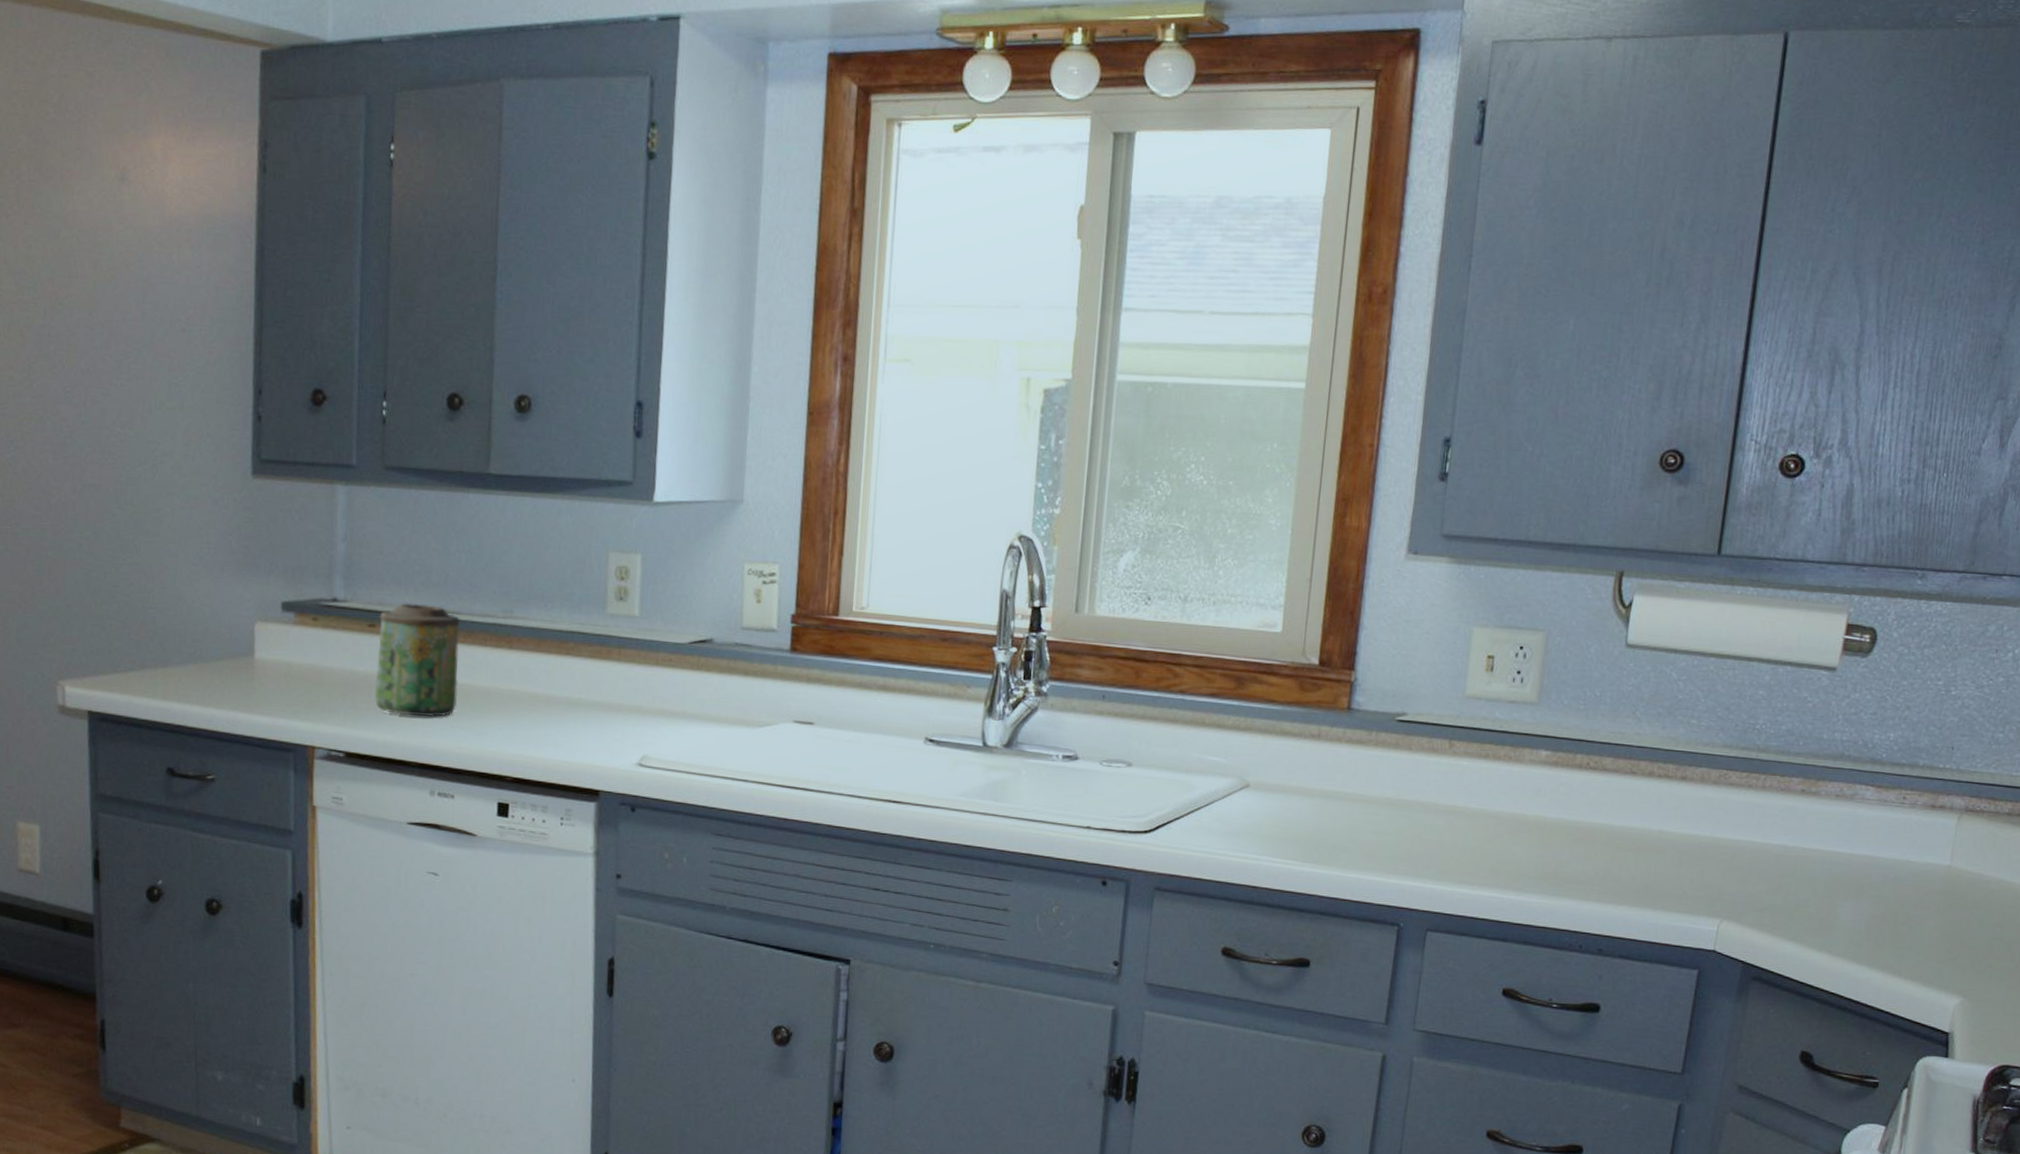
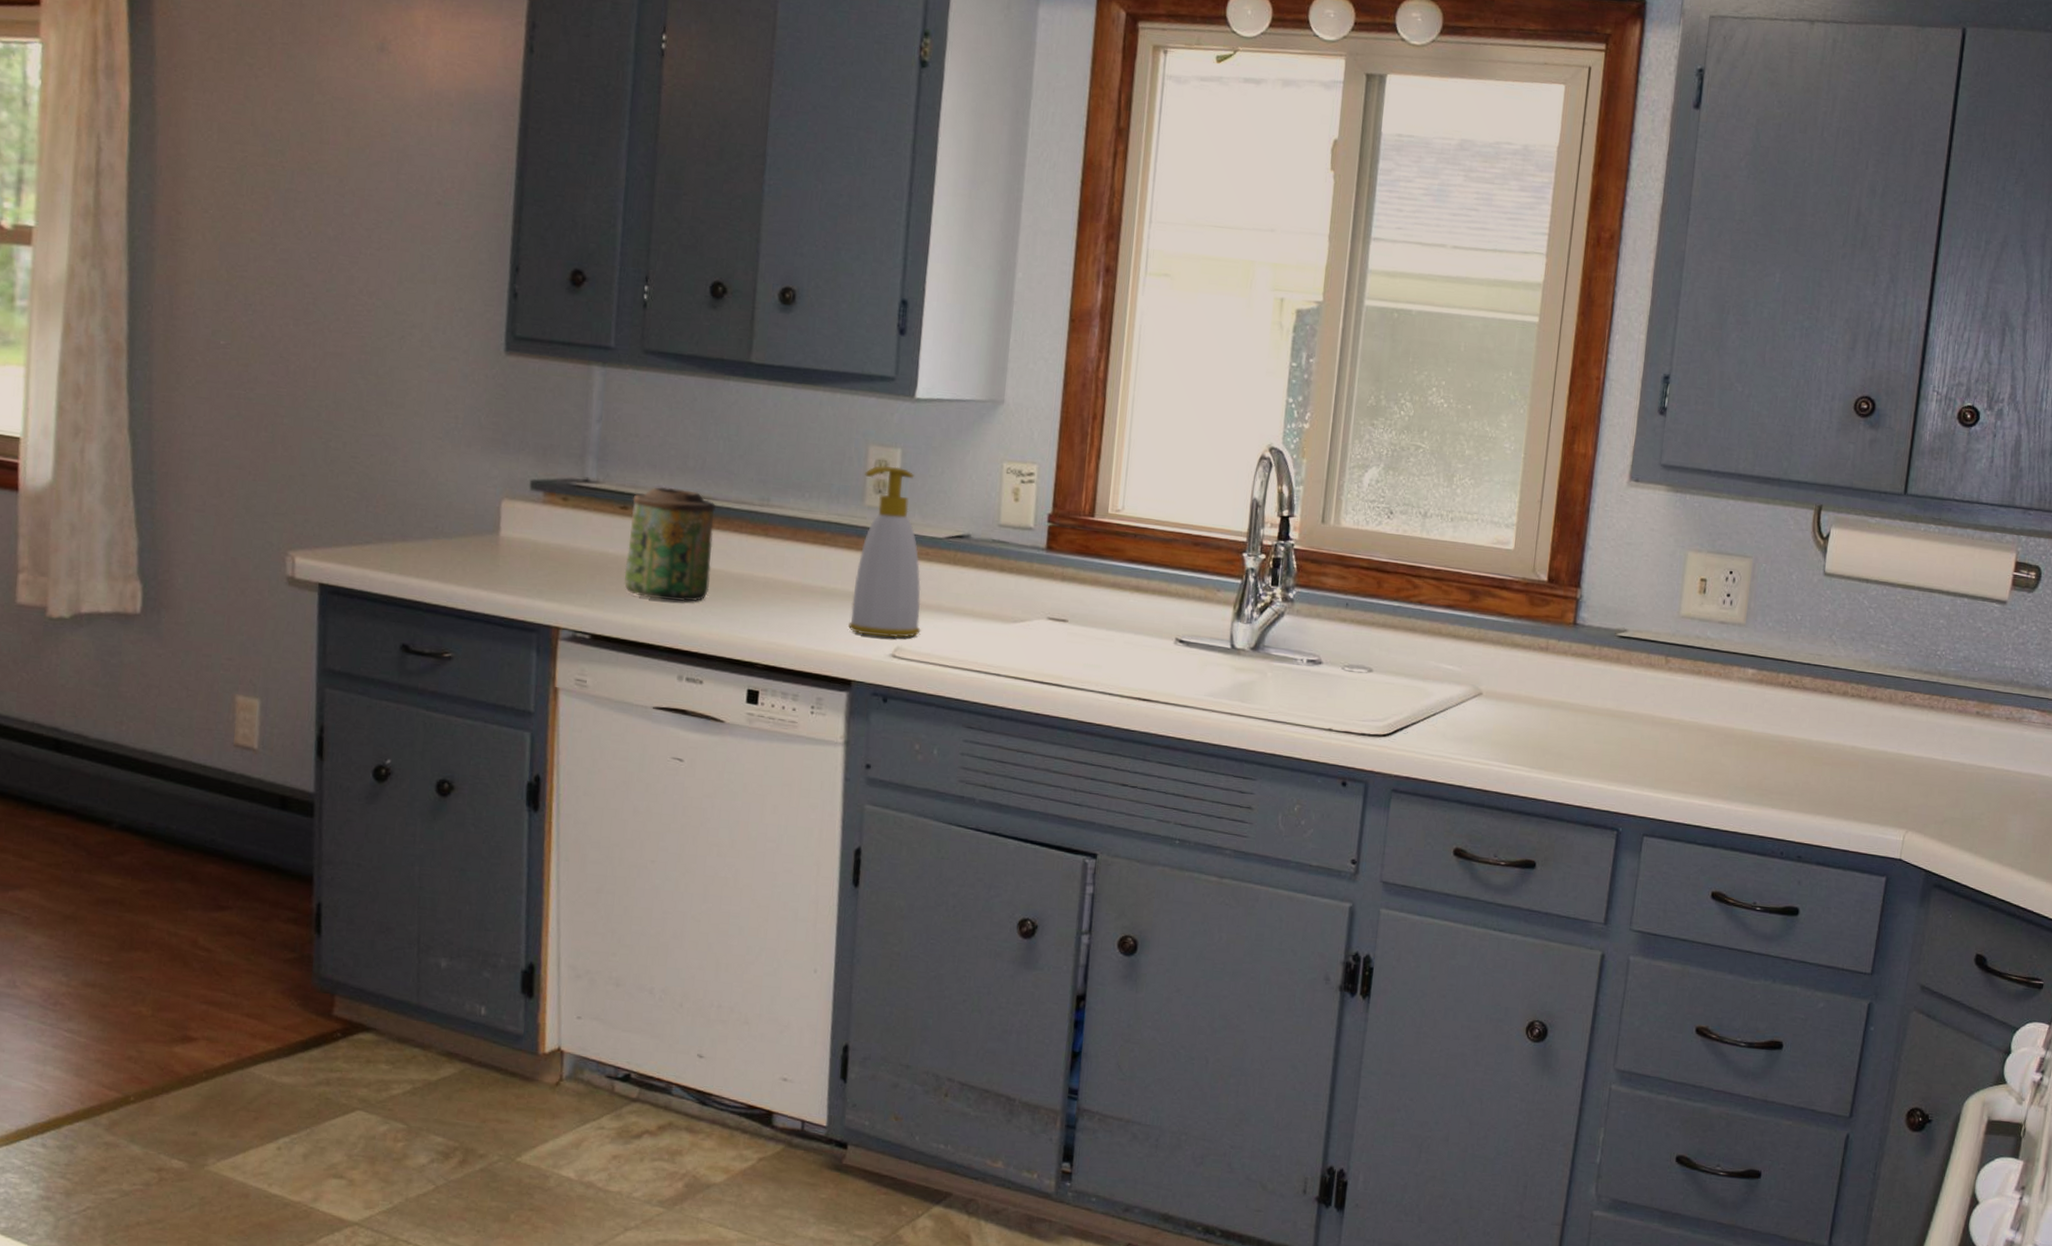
soap bottle: none [594,572,666,746] -> present [848,465,921,638]

